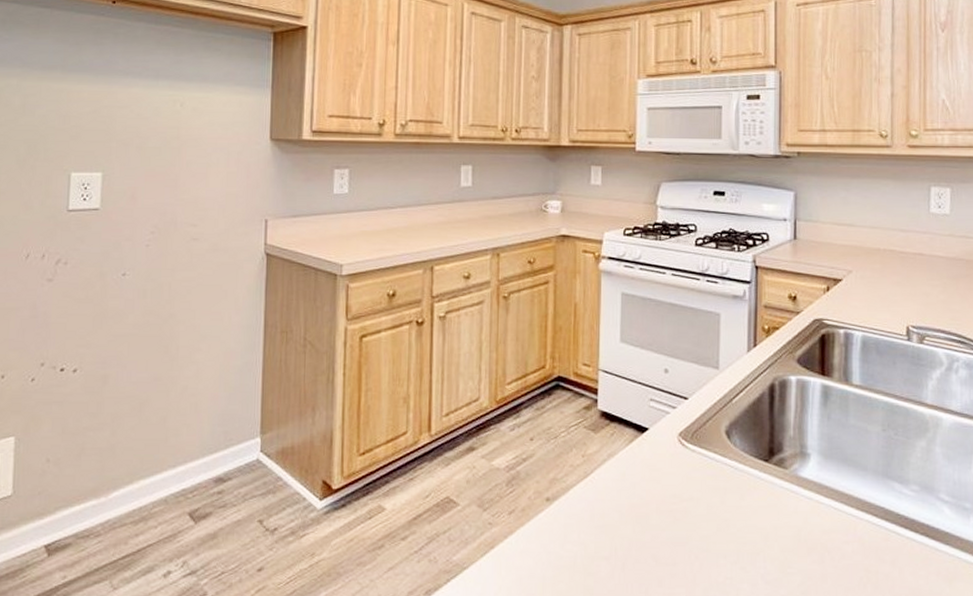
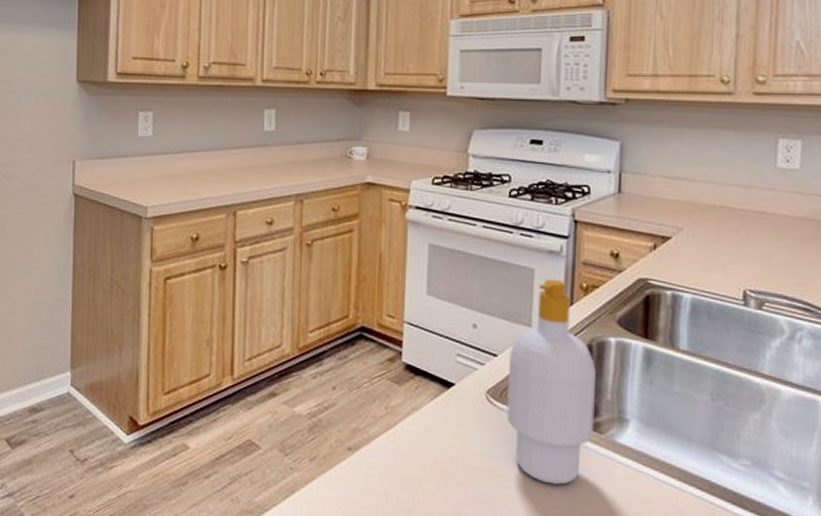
soap bottle: none [698,322,780,521] -> present [507,279,596,485]

